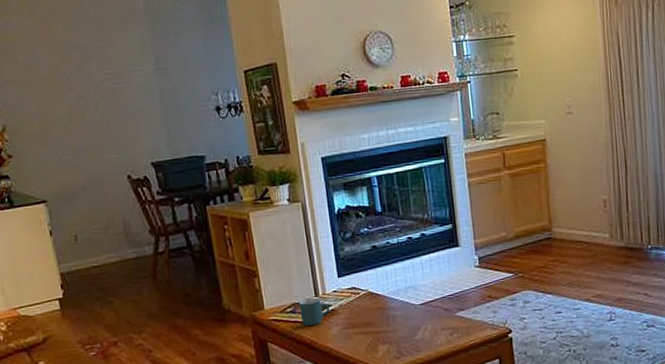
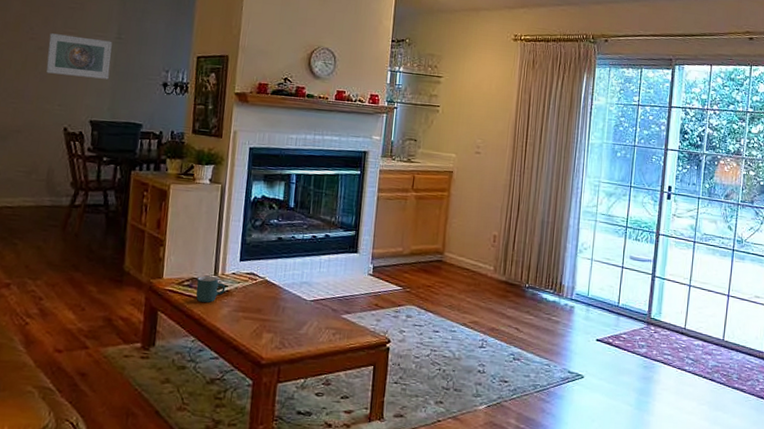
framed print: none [87,73,159,122] -> present [46,33,113,80]

